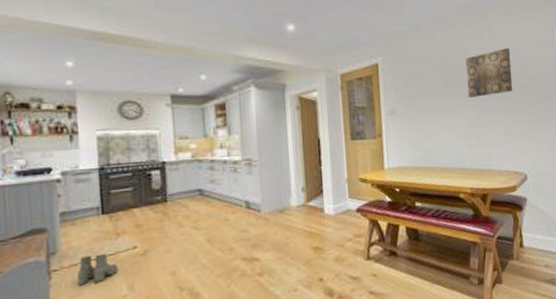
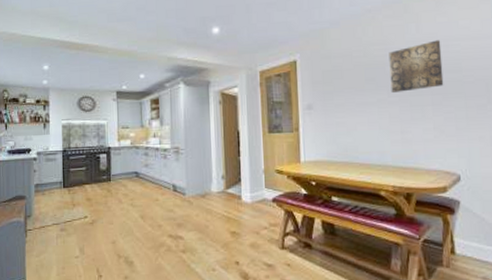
boots: present [77,253,118,286] -> none [45,220,73,244]

